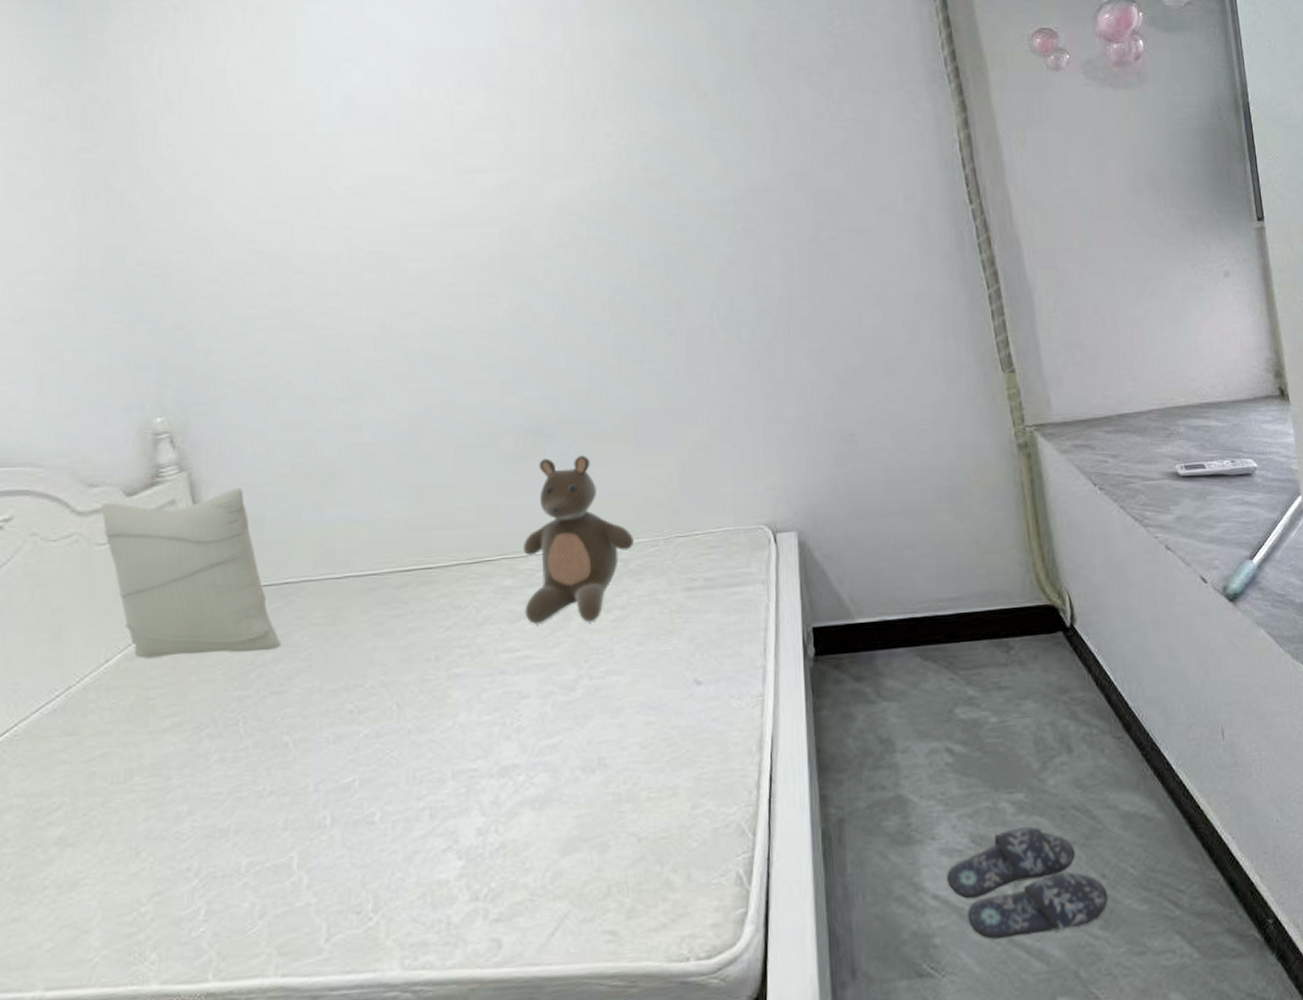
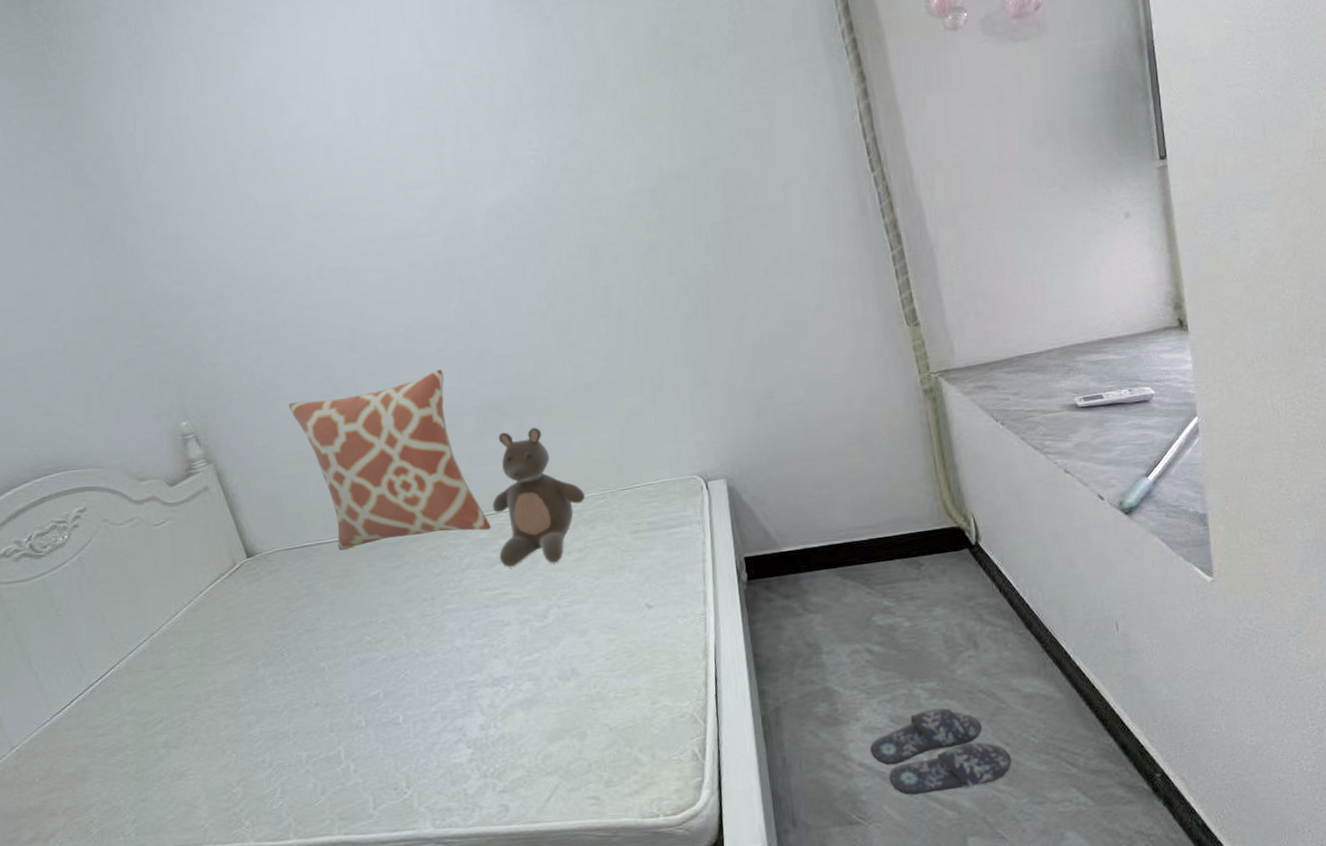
pillow: present [102,487,282,658] -> none [152,473,308,610]
pillow: none [292,378,518,591] -> present [289,369,491,551]

